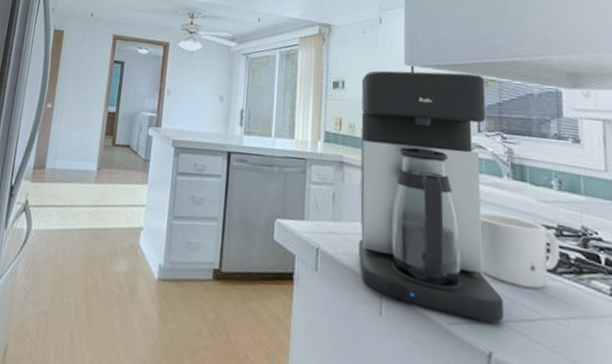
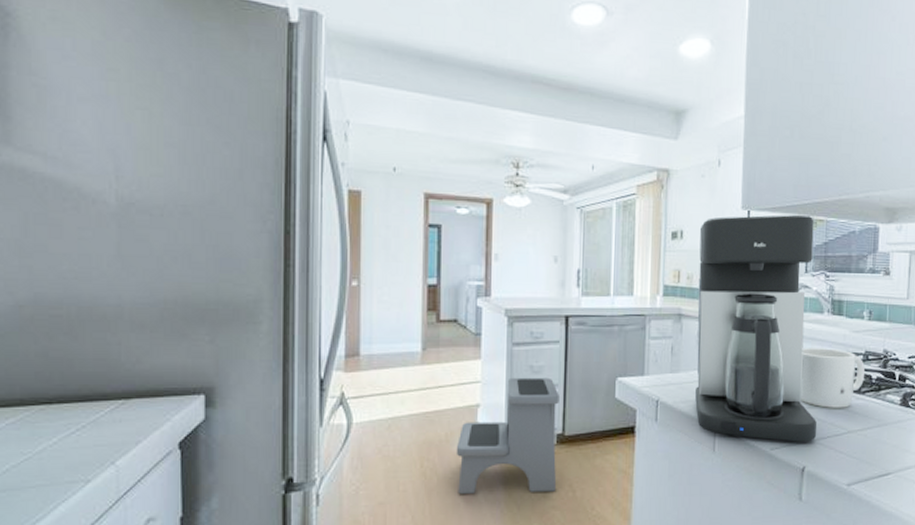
step stool: none [115,205,218,330] -> present [456,377,559,494]

